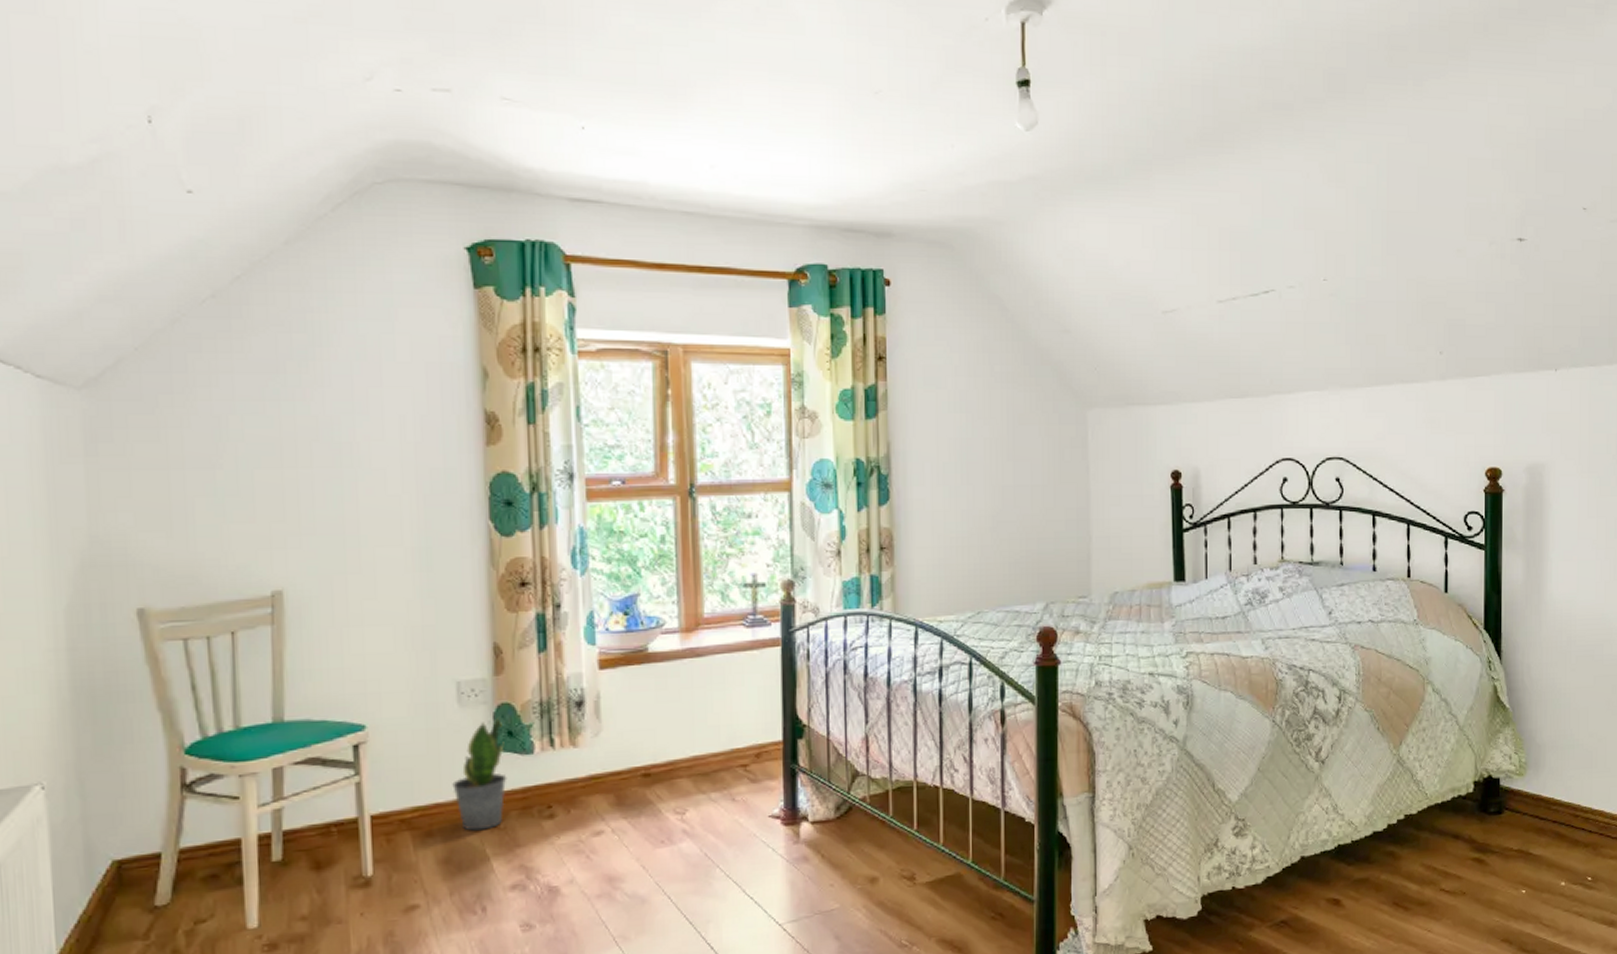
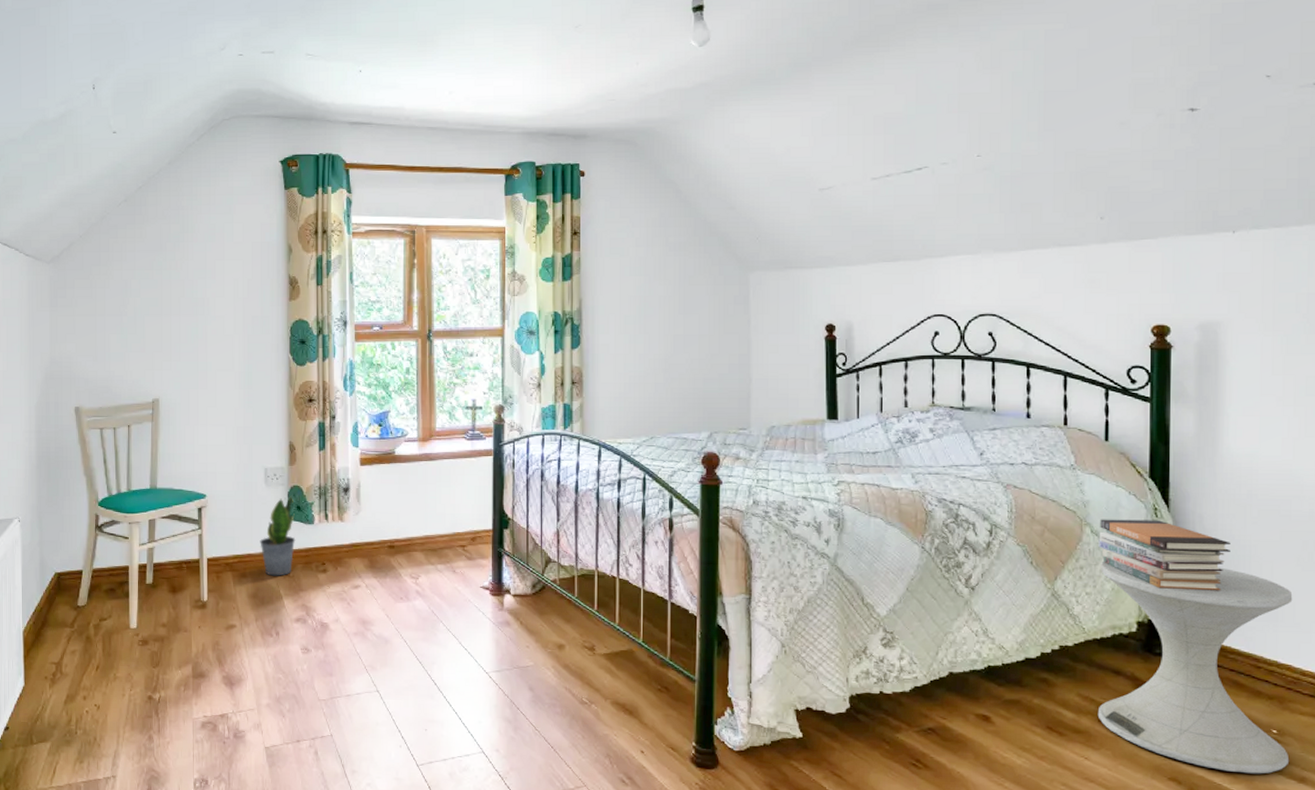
book stack: none [1439,673,1553,745] -> present [1098,519,1231,591]
side table: none [1439,717,1604,925] -> present [1097,560,1293,774]

